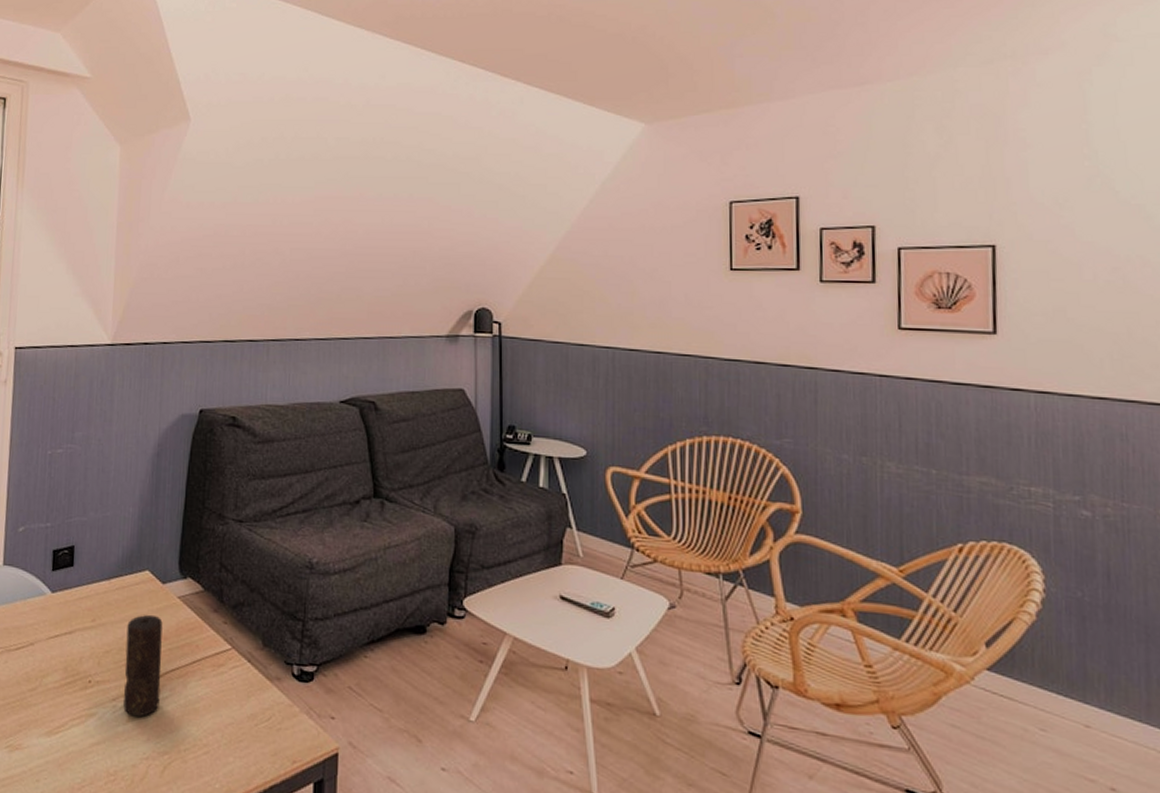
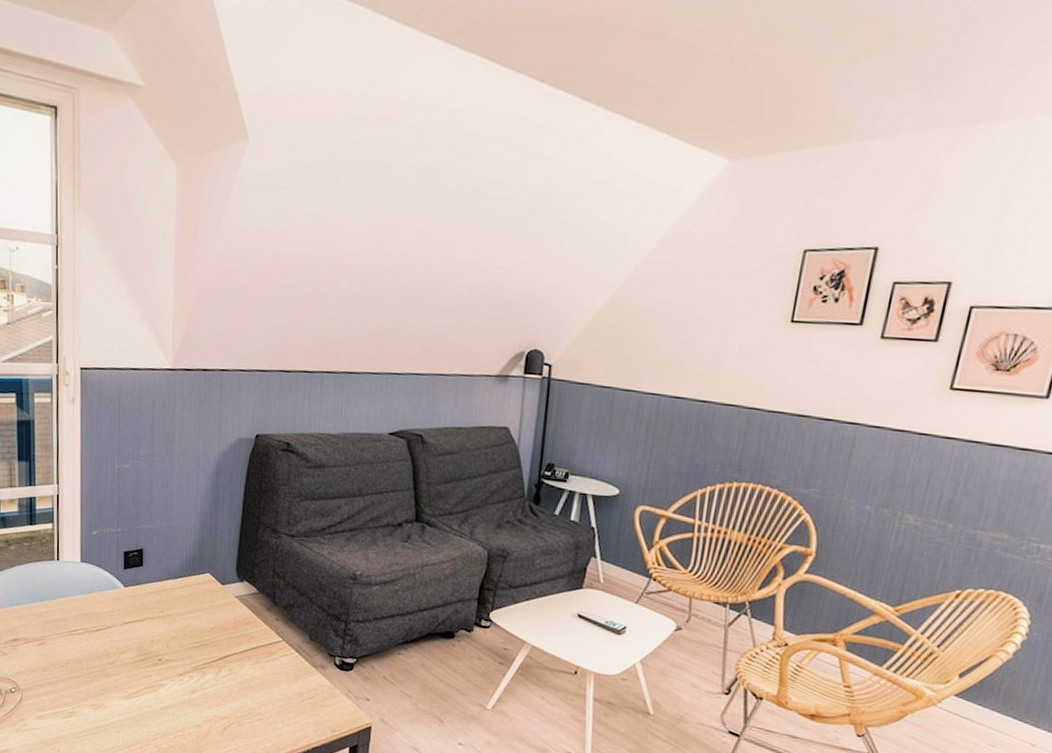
candle: present [123,614,163,717] -> none [189,609,222,690]

